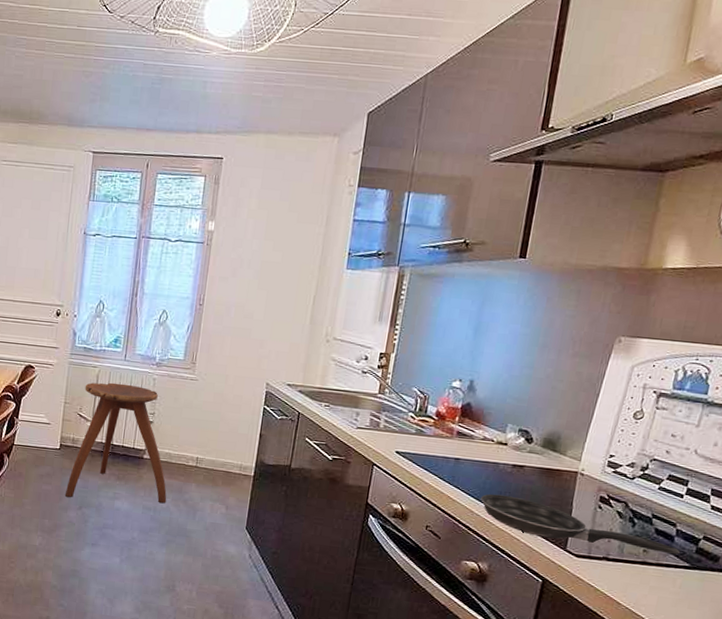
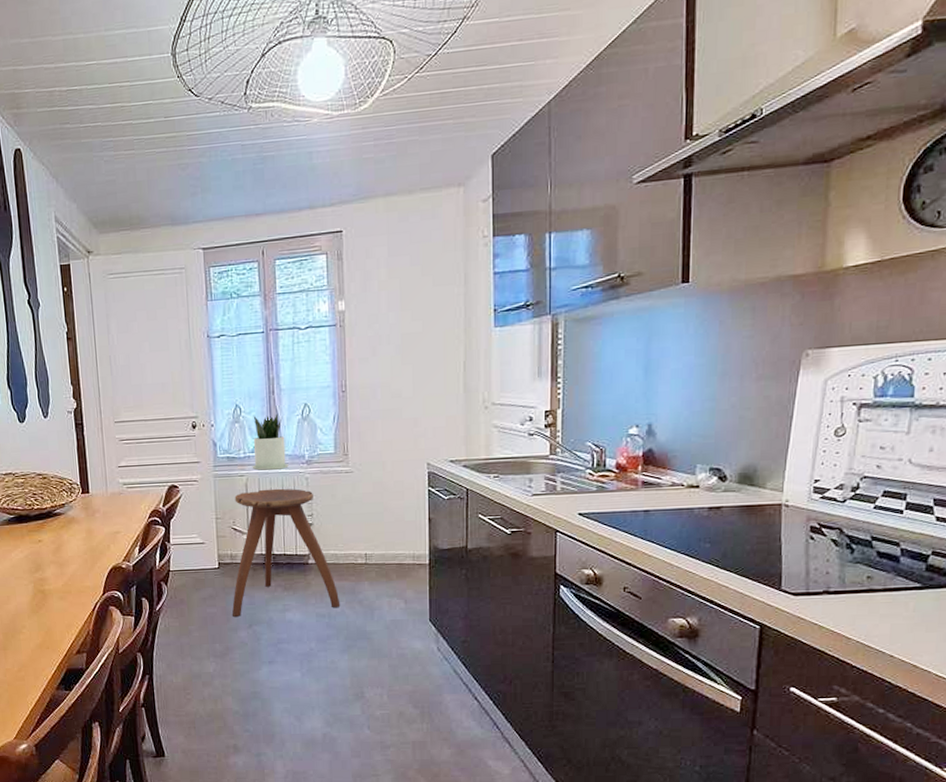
planter: none [105,312,141,368] -> present [252,413,289,471]
frying pan: present [481,494,680,555] -> none [679,541,908,581]

